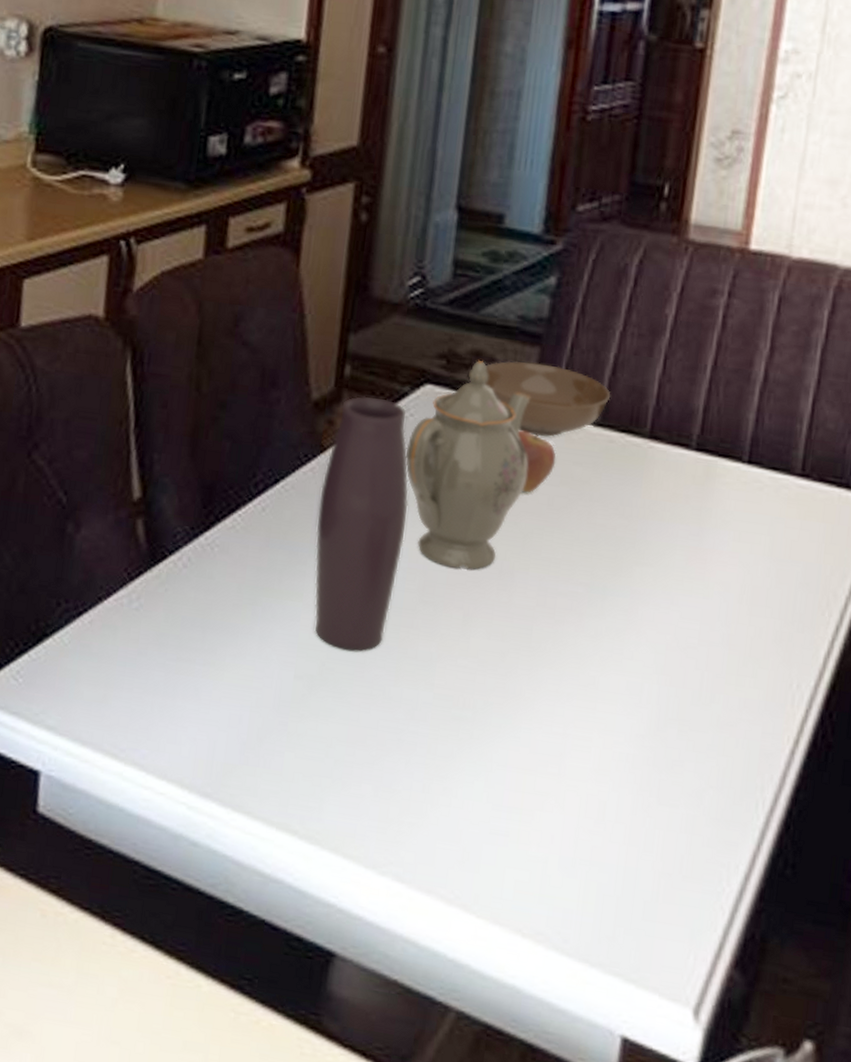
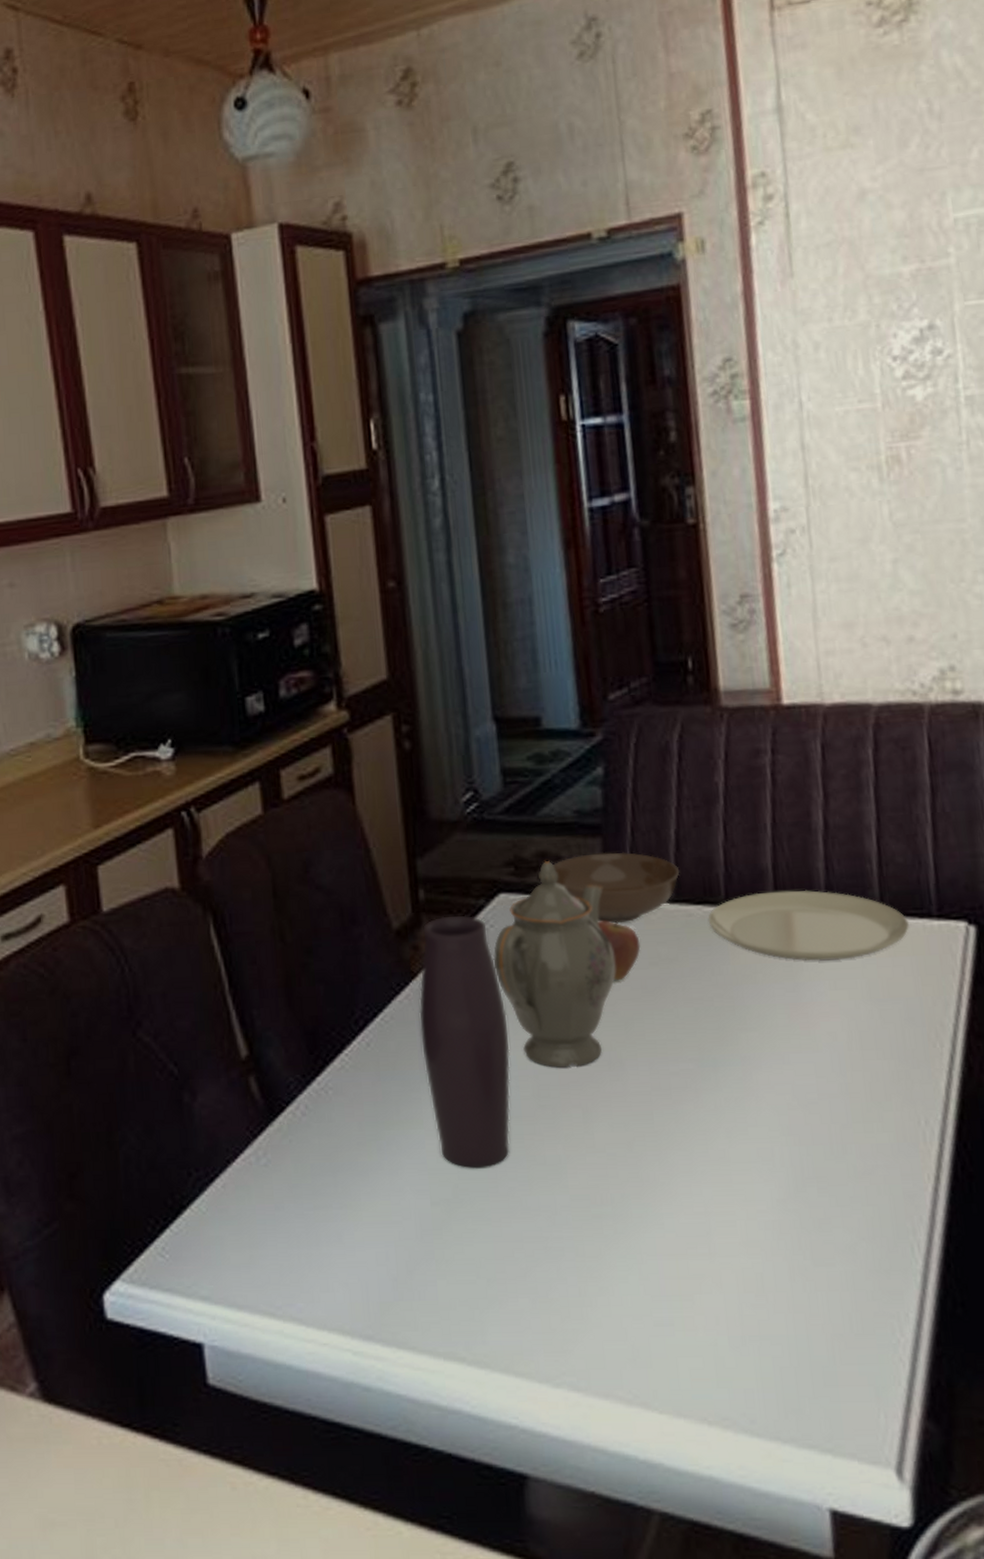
plate: none [628,432,827,515] -> present [708,889,910,961]

